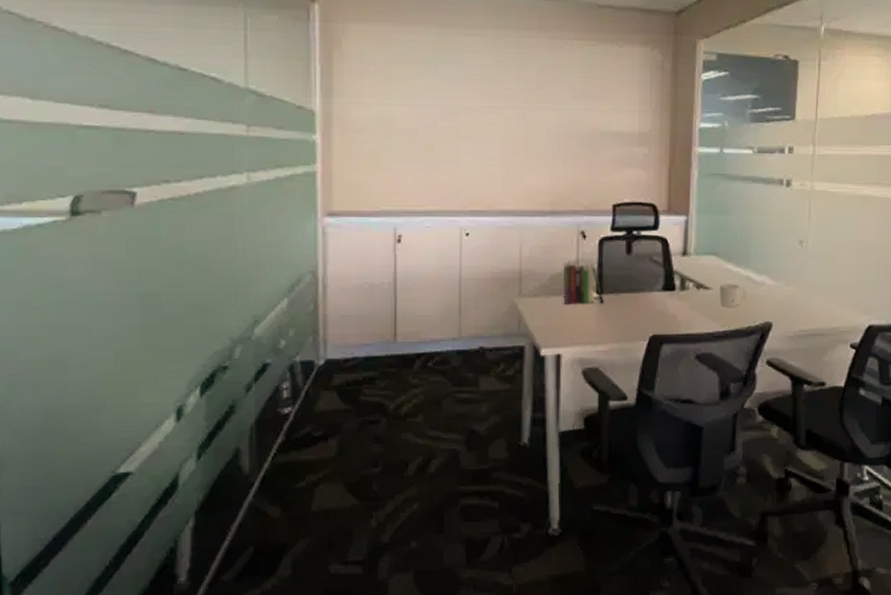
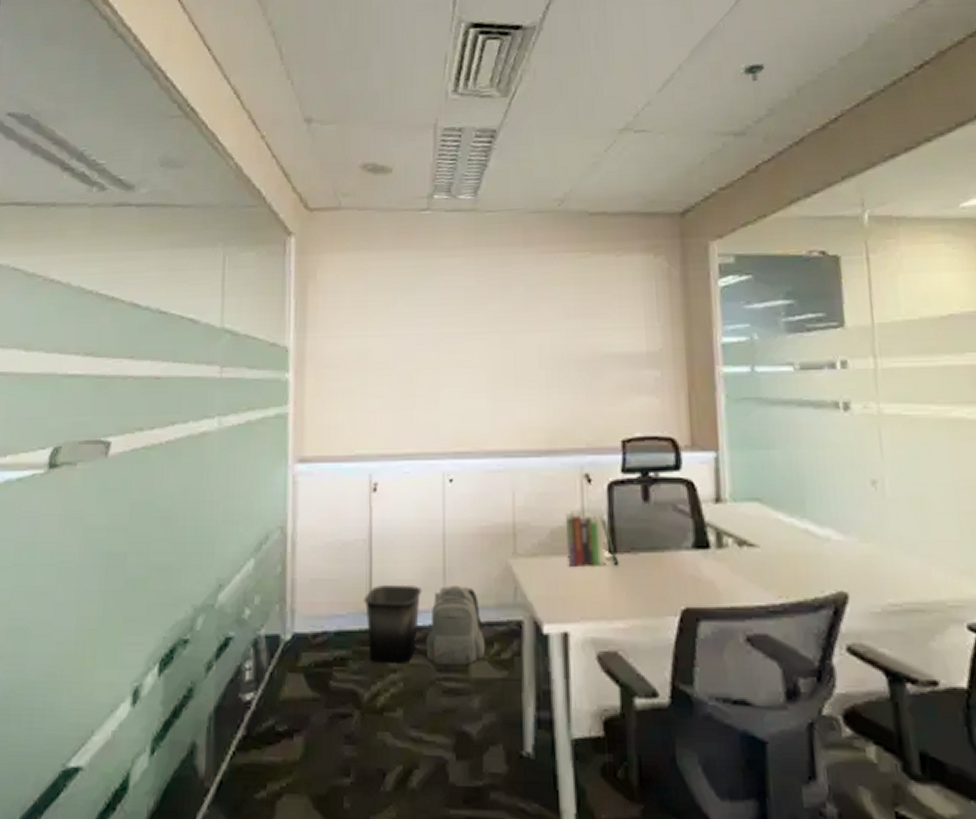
waste bin: none [389,319,441,381] -> present [364,584,422,663]
backpack: none [443,319,494,380] -> present [426,584,486,665]
mug: present [719,284,746,307] -> none [769,539,807,571]

